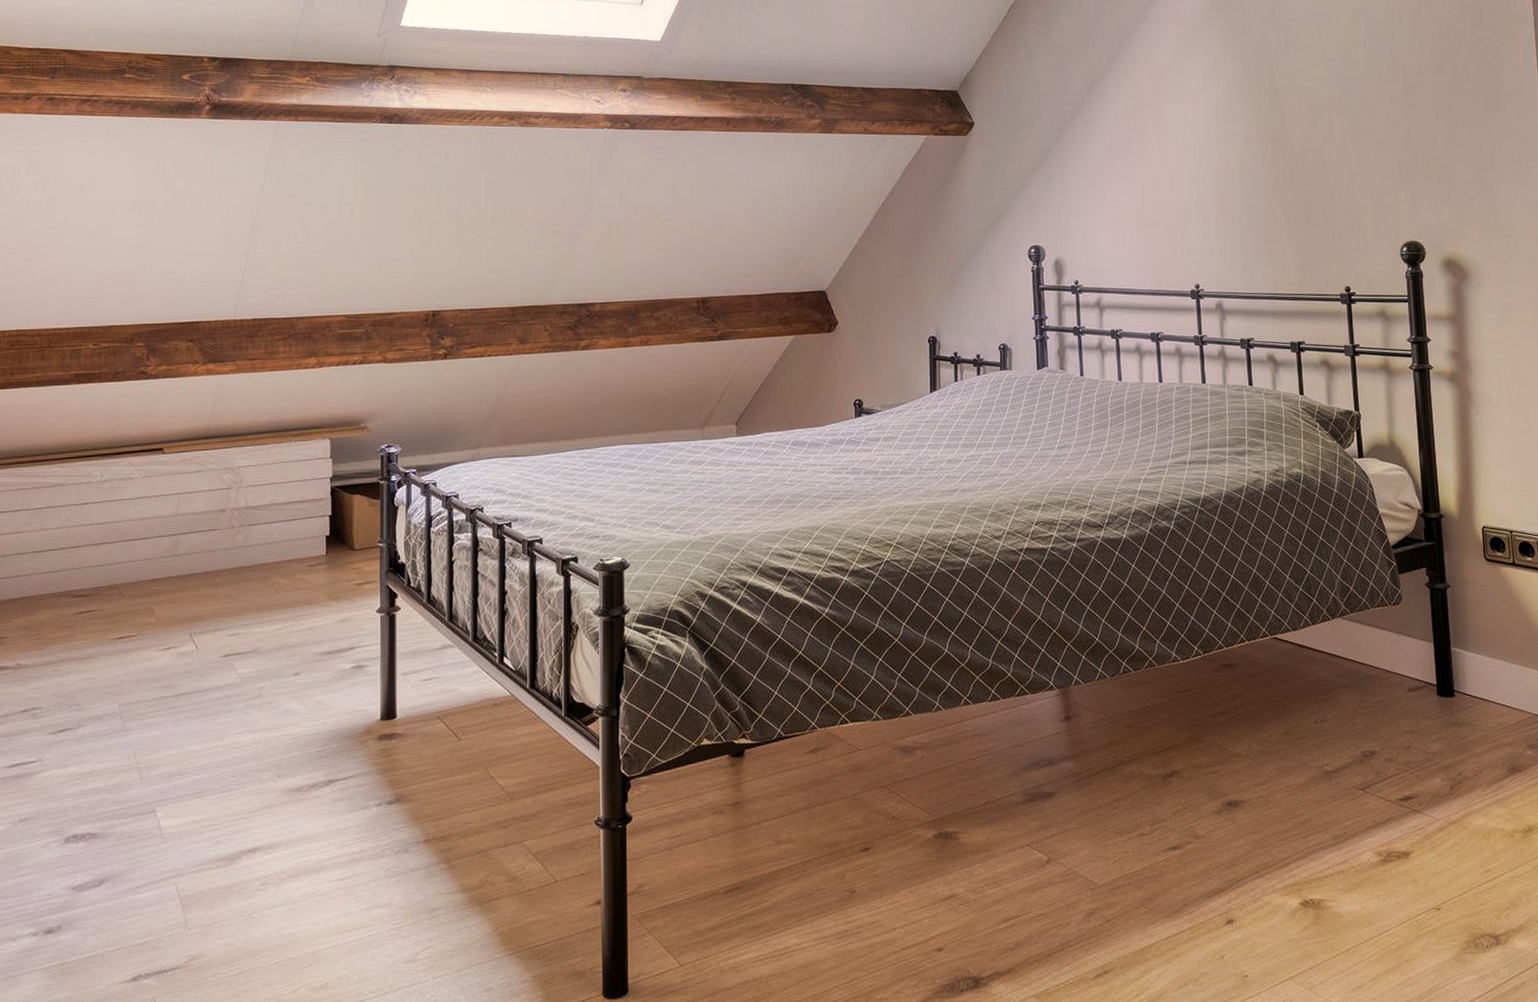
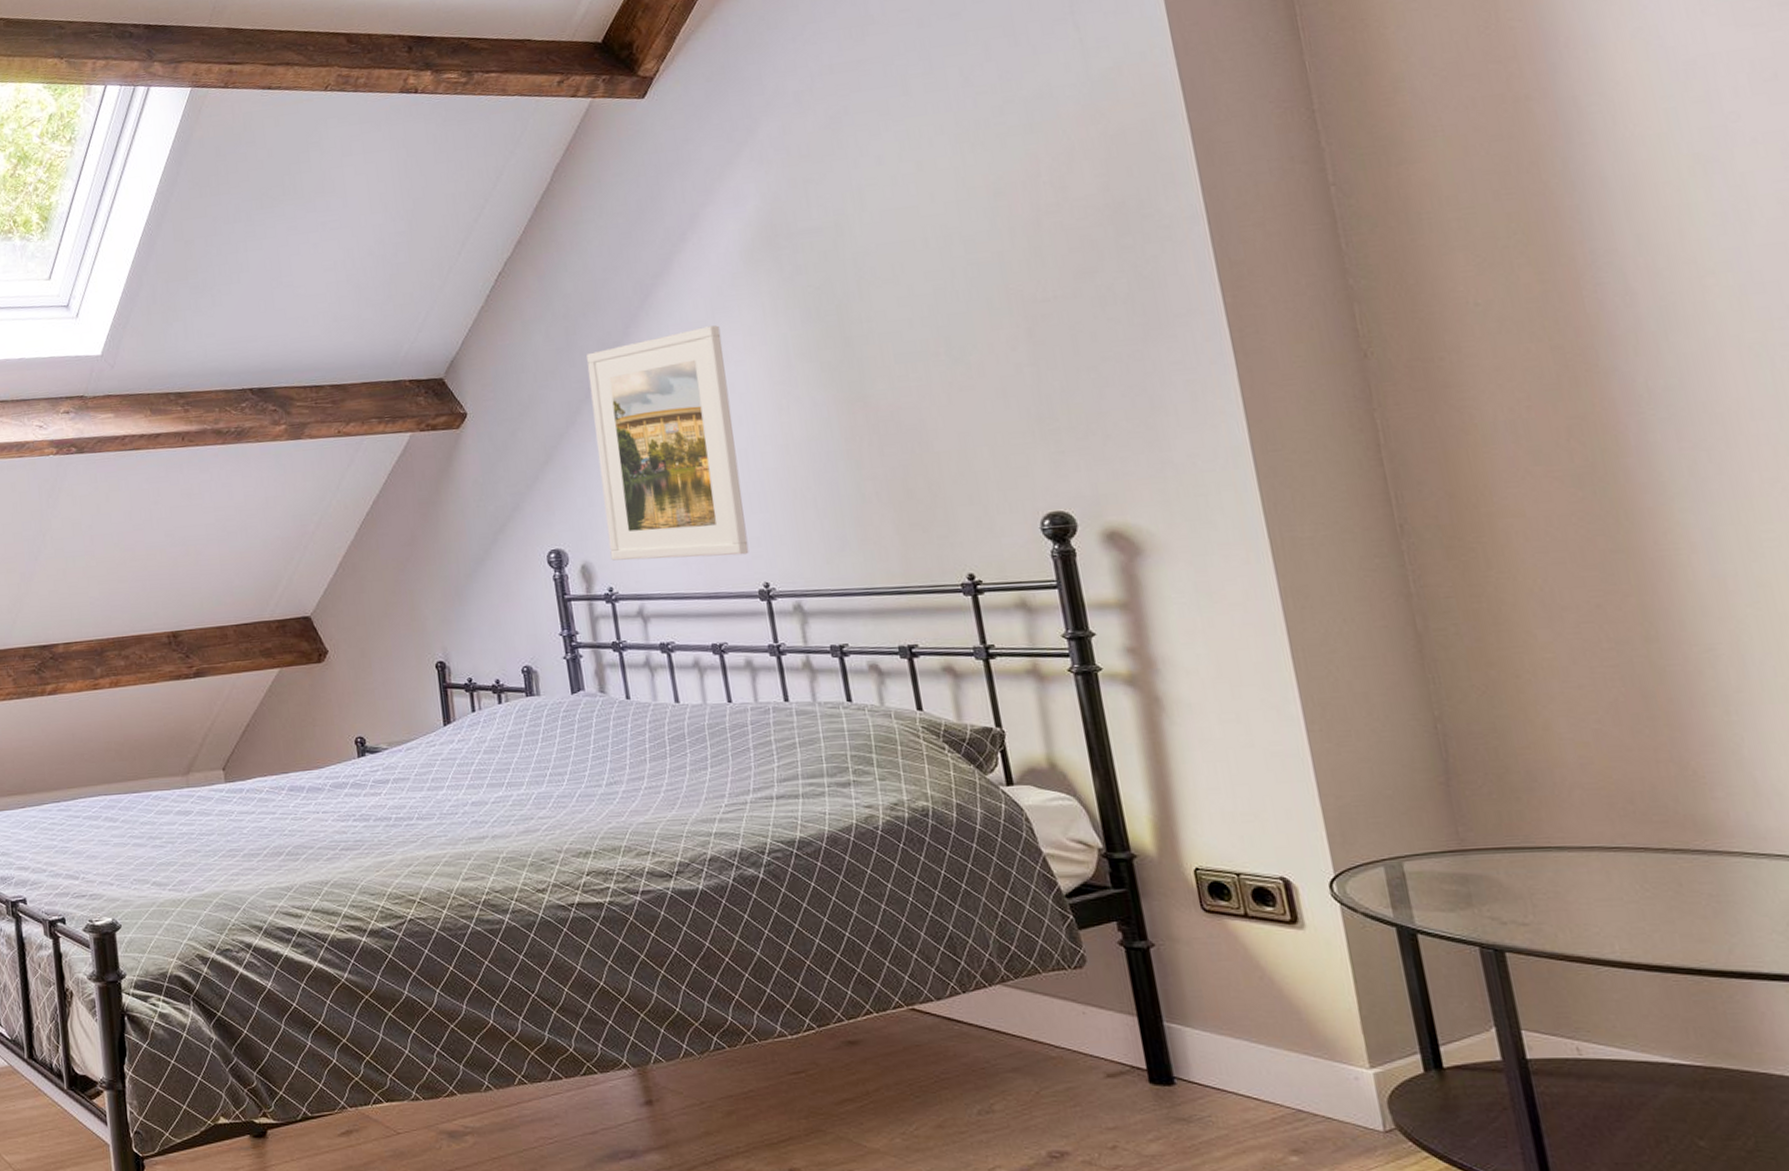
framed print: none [1075,68,1187,260] -> present [587,325,749,561]

